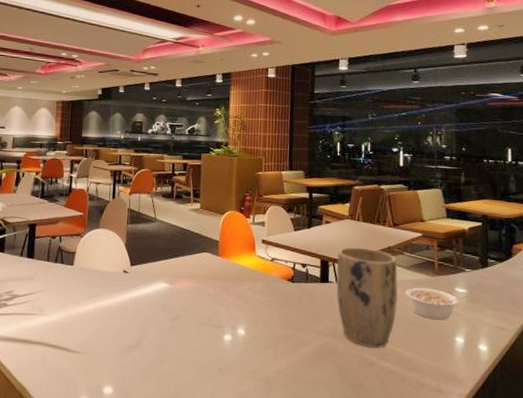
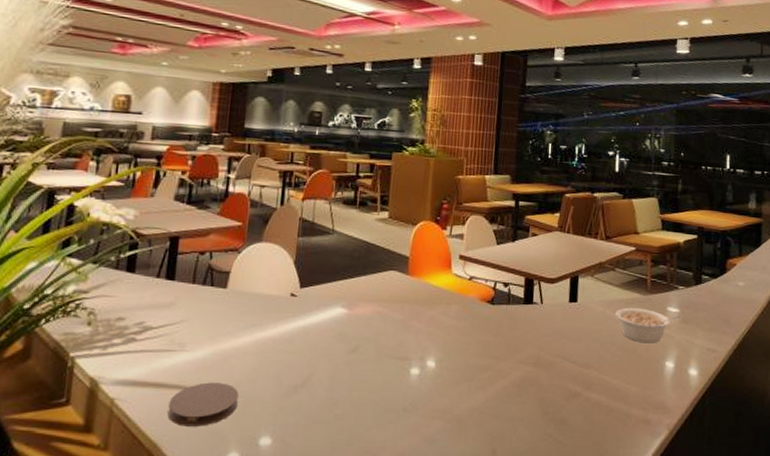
coaster: none [32,340,86,376] -> present [167,382,239,427]
plant pot: present [335,247,399,348] -> none [540,263,608,378]

